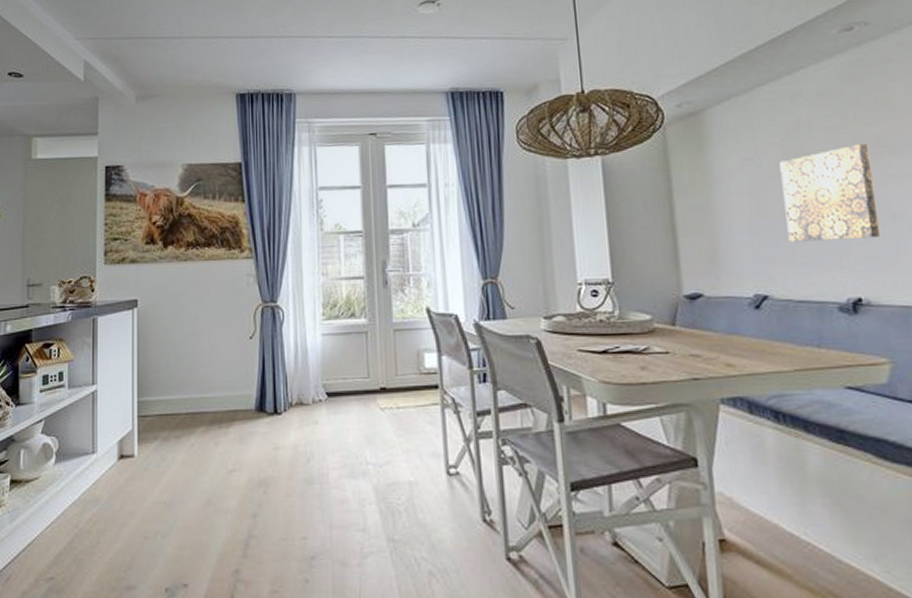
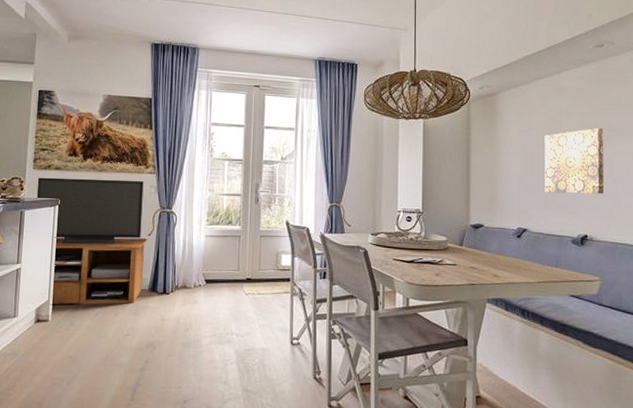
tv stand: none [110,268,250,436] -> present [36,177,148,305]

